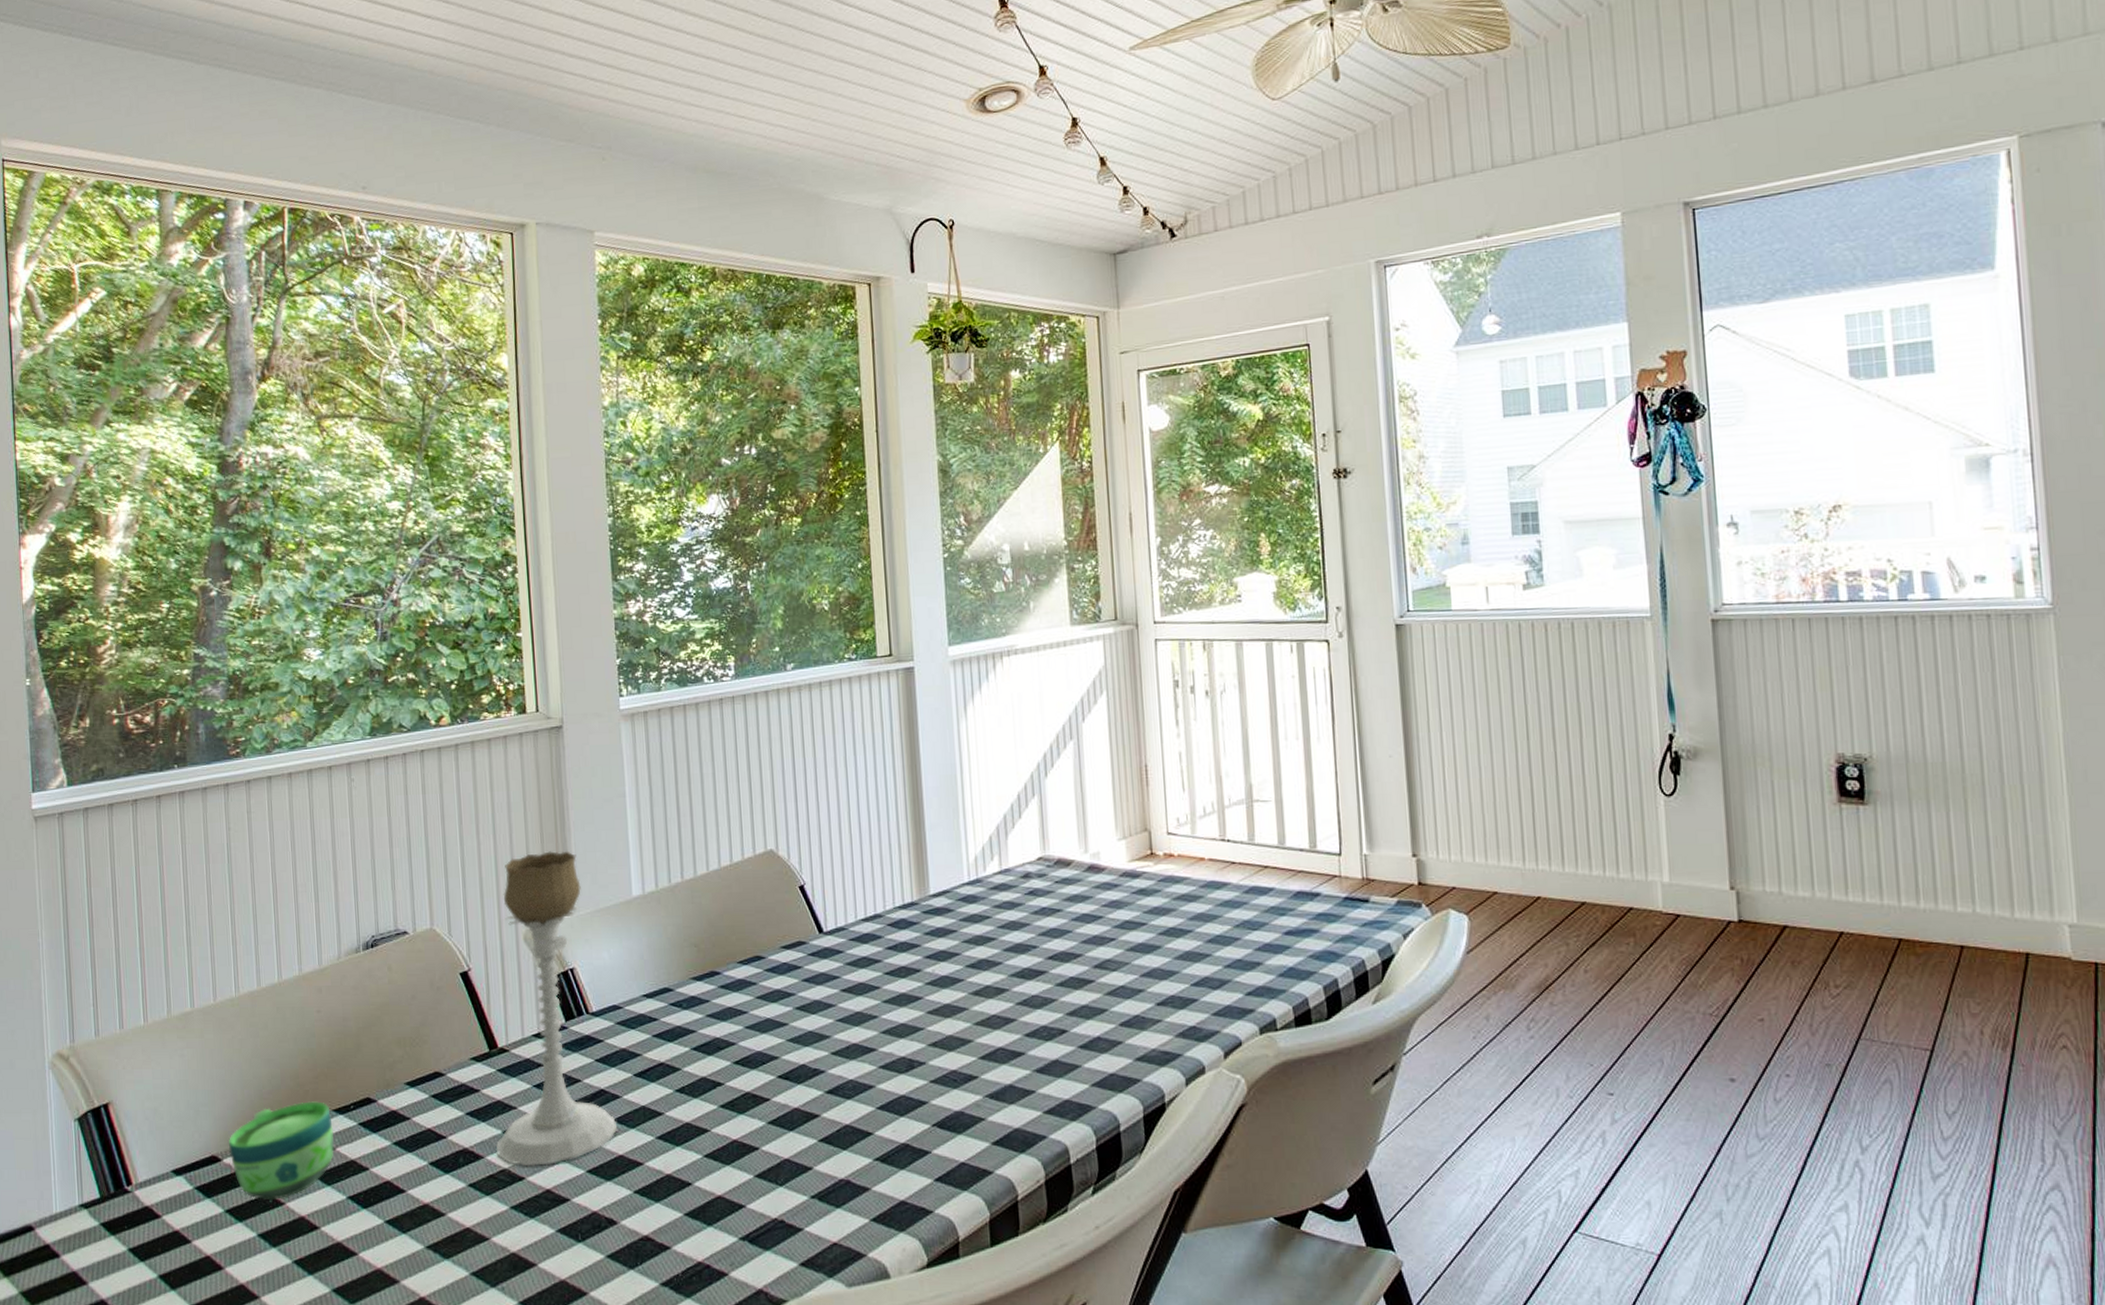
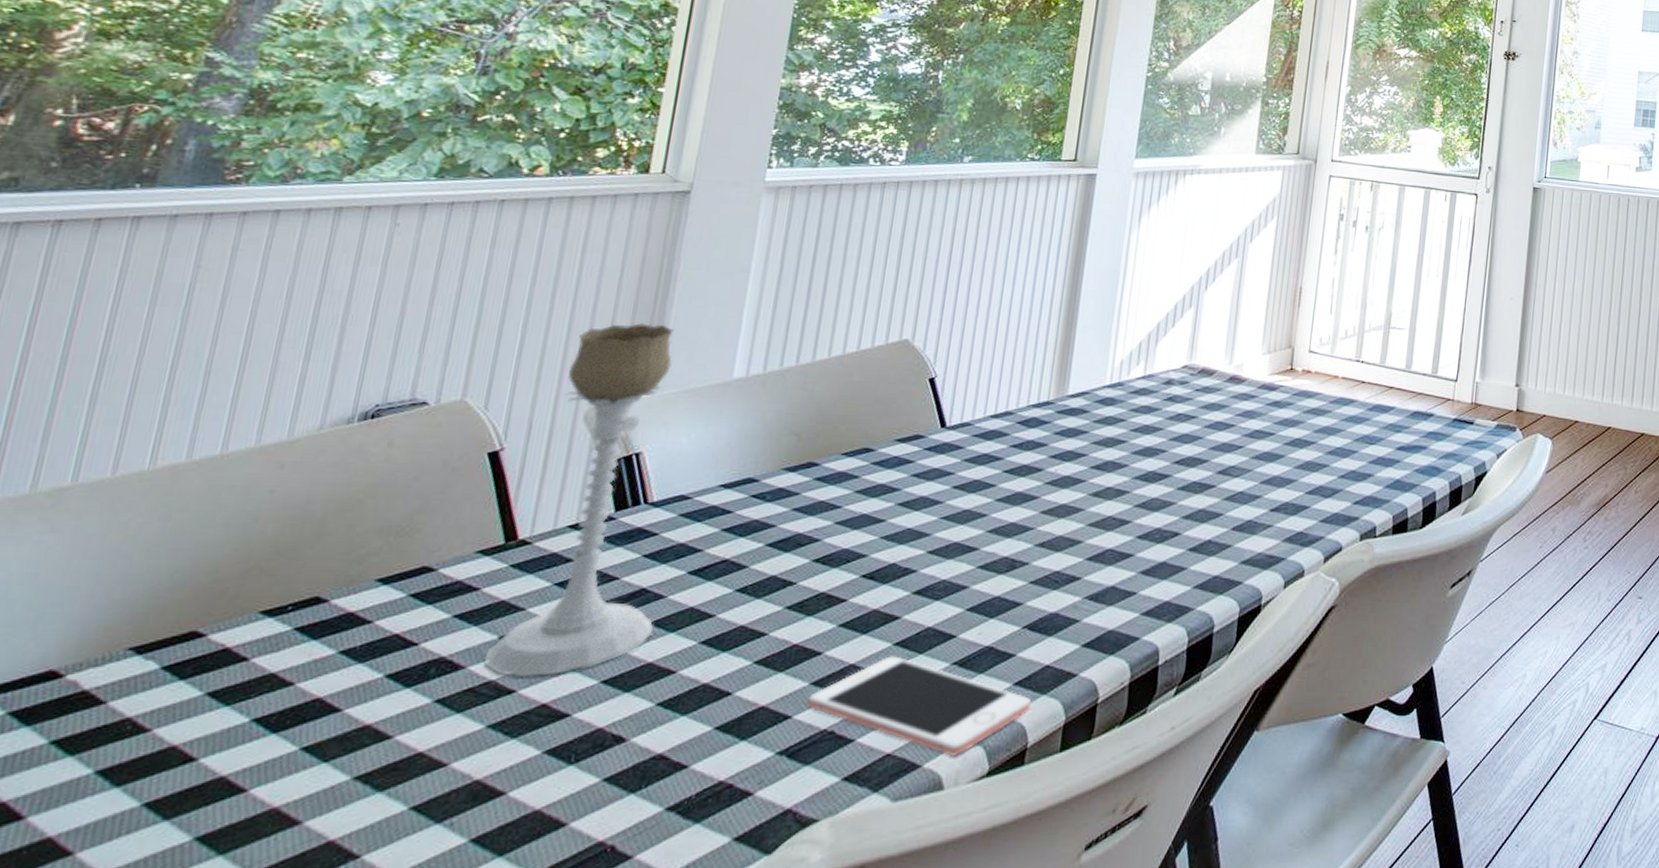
cup: present [228,1101,335,1201] -> none [79,601,256,727]
cell phone: none [756,1151,955,1247] -> present [807,656,1032,756]

